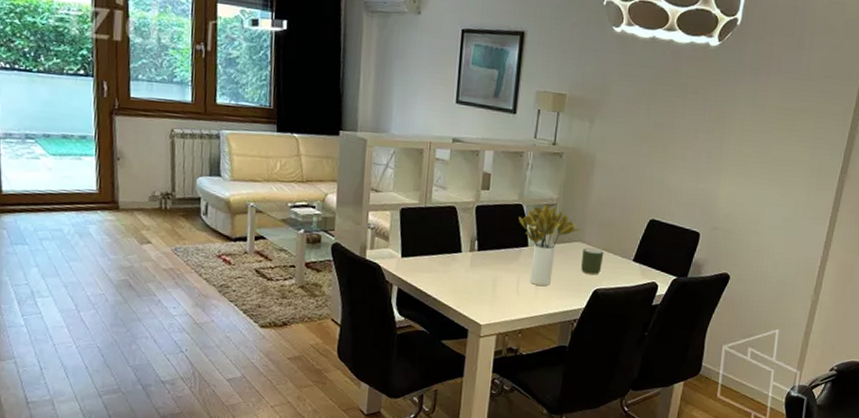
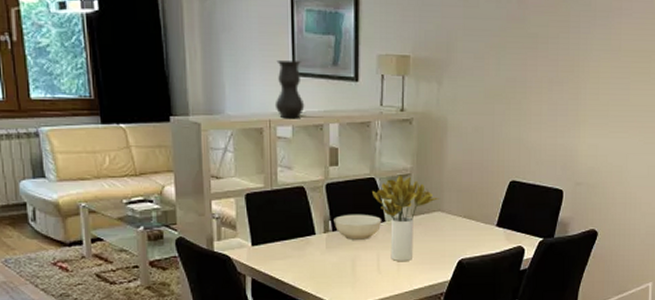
vase: none [436,88,465,144] -> present [274,61,305,119]
bowl: none [480,236,526,262] -> present [334,214,382,240]
mug: present [581,248,604,276] -> none [443,217,466,245]

